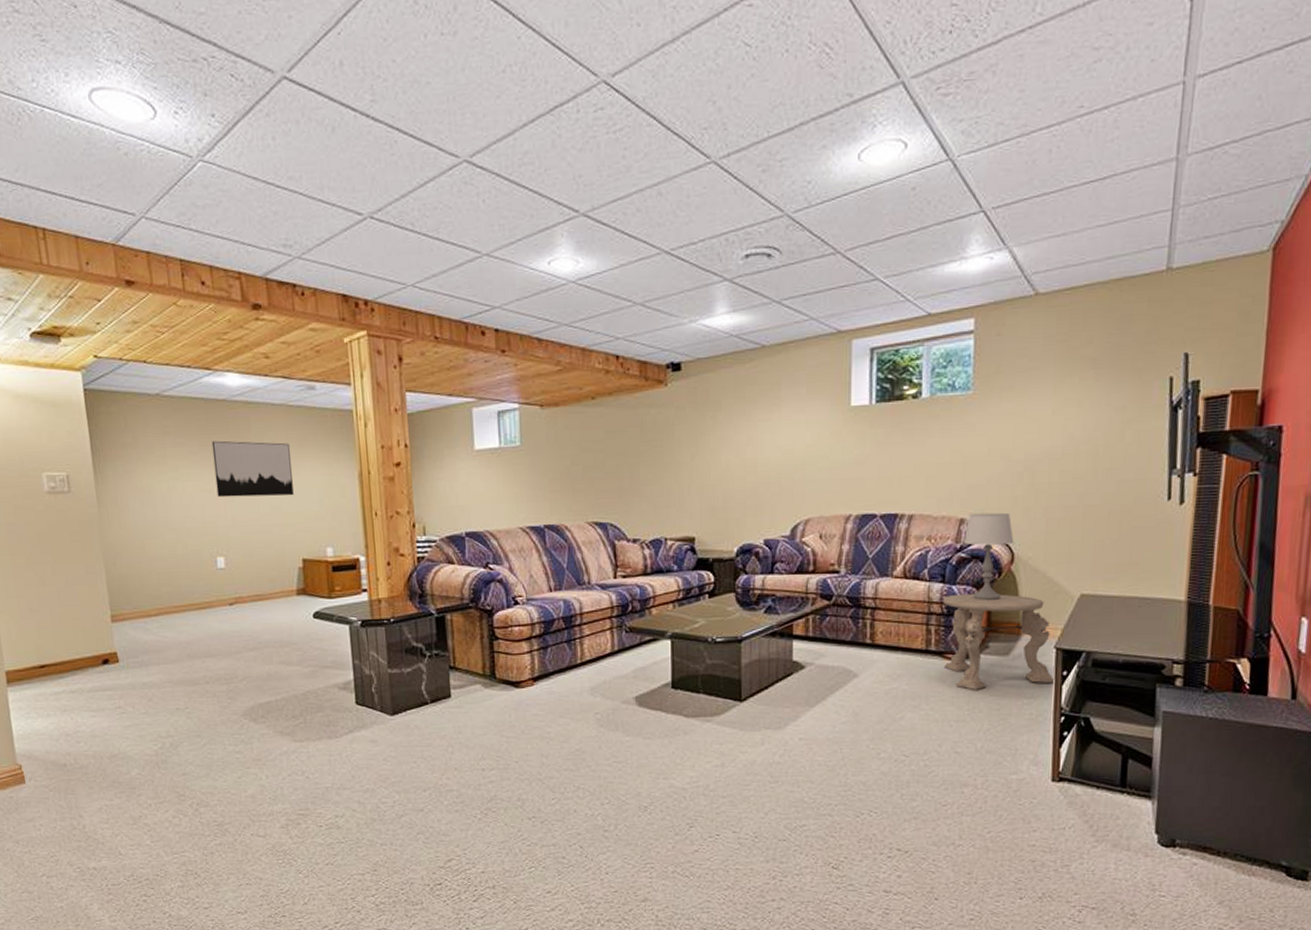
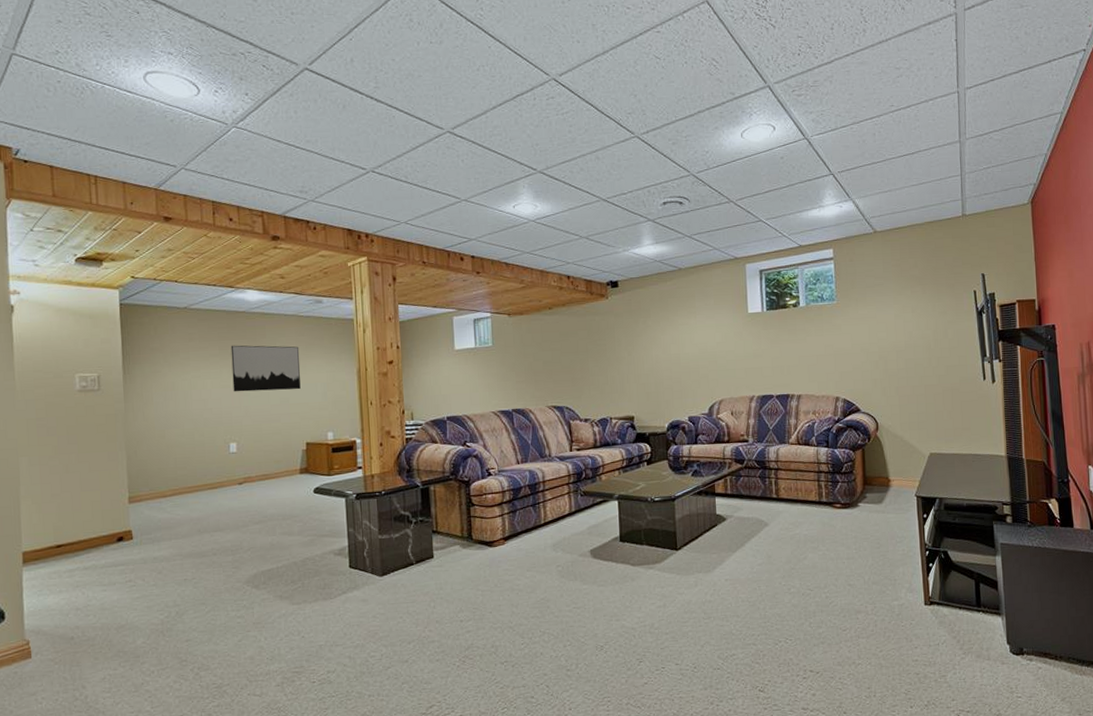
side table: present [943,593,1055,691] -> none [828,455,918,534]
table lamp: present [963,512,1014,600] -> none [839,391,877,460]

